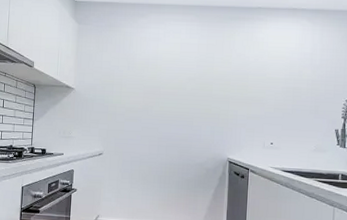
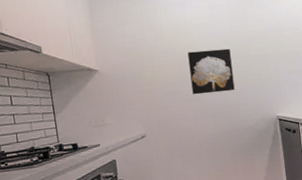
wall art: none [151,83,193,126] -> present [187,48,235,95]

